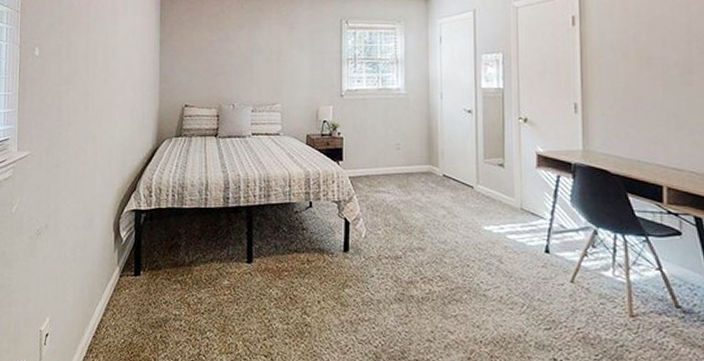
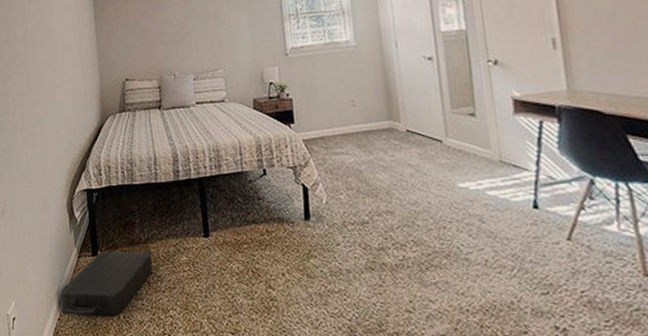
suitcase: none [98,270,195,336] -> present [60,249,153,317]

